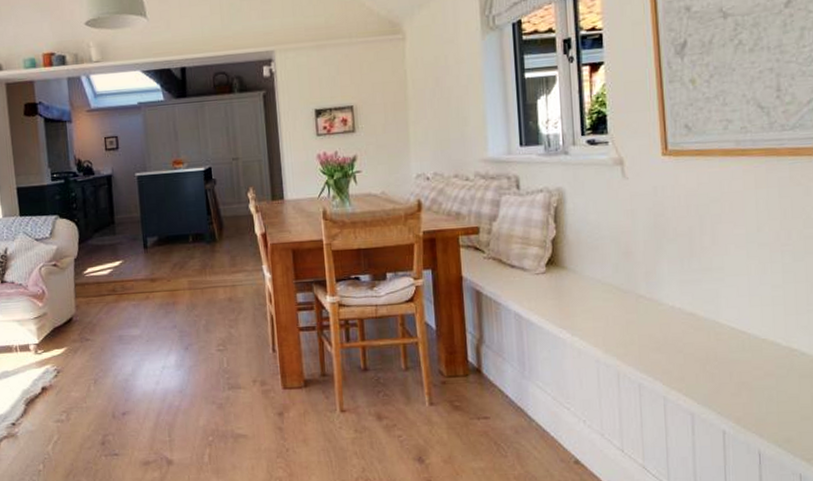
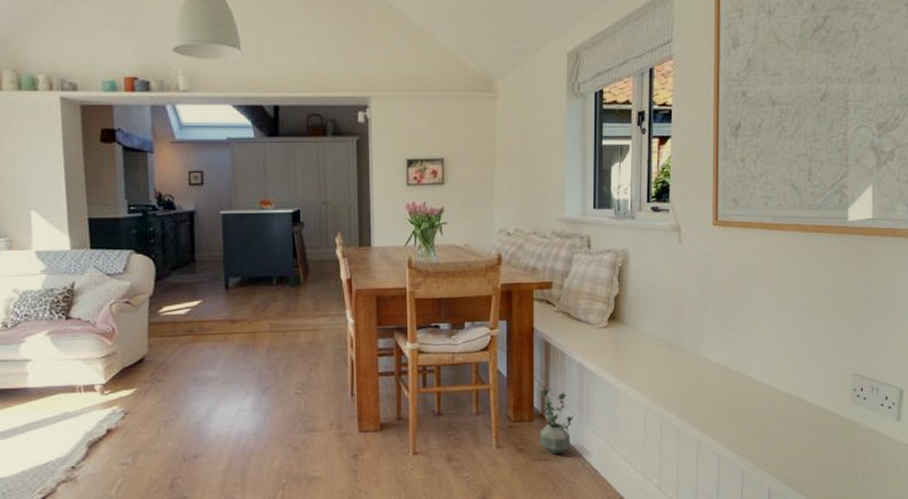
potted plant: none [473,341,515,413] -> present [539,388,575,455]

